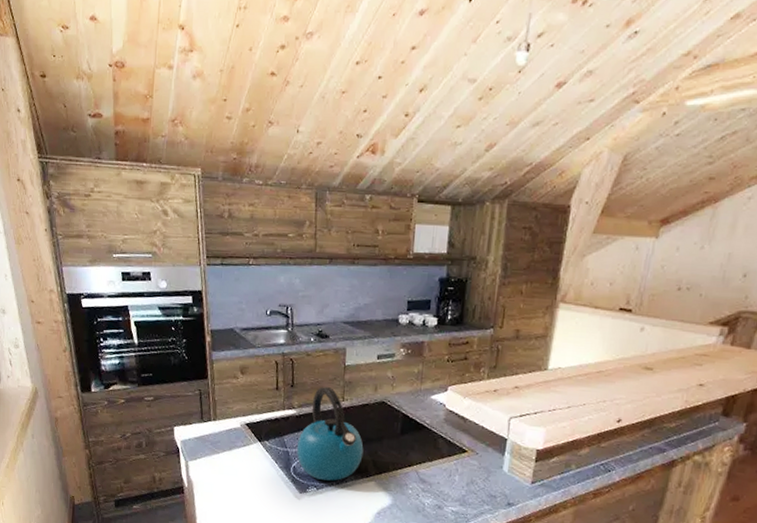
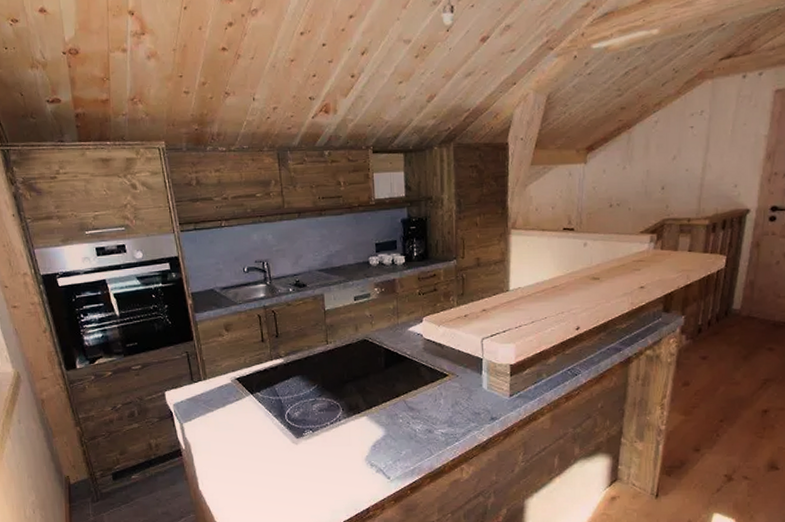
kettle: present [297,386,364,481] -> none [289,332,353,422]

